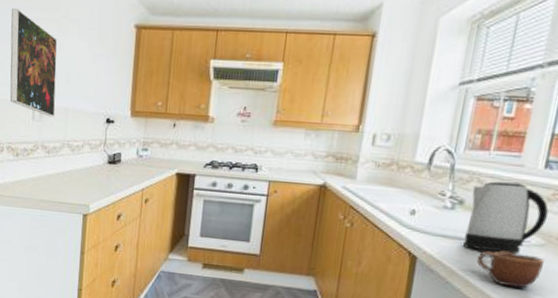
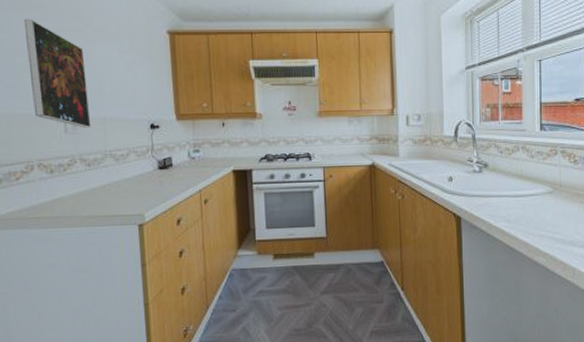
kettle: present [462,180,549,254] -> none [492,143,550,204]
mug: present [476,251,544,289] -> none [506,201,555,231]

